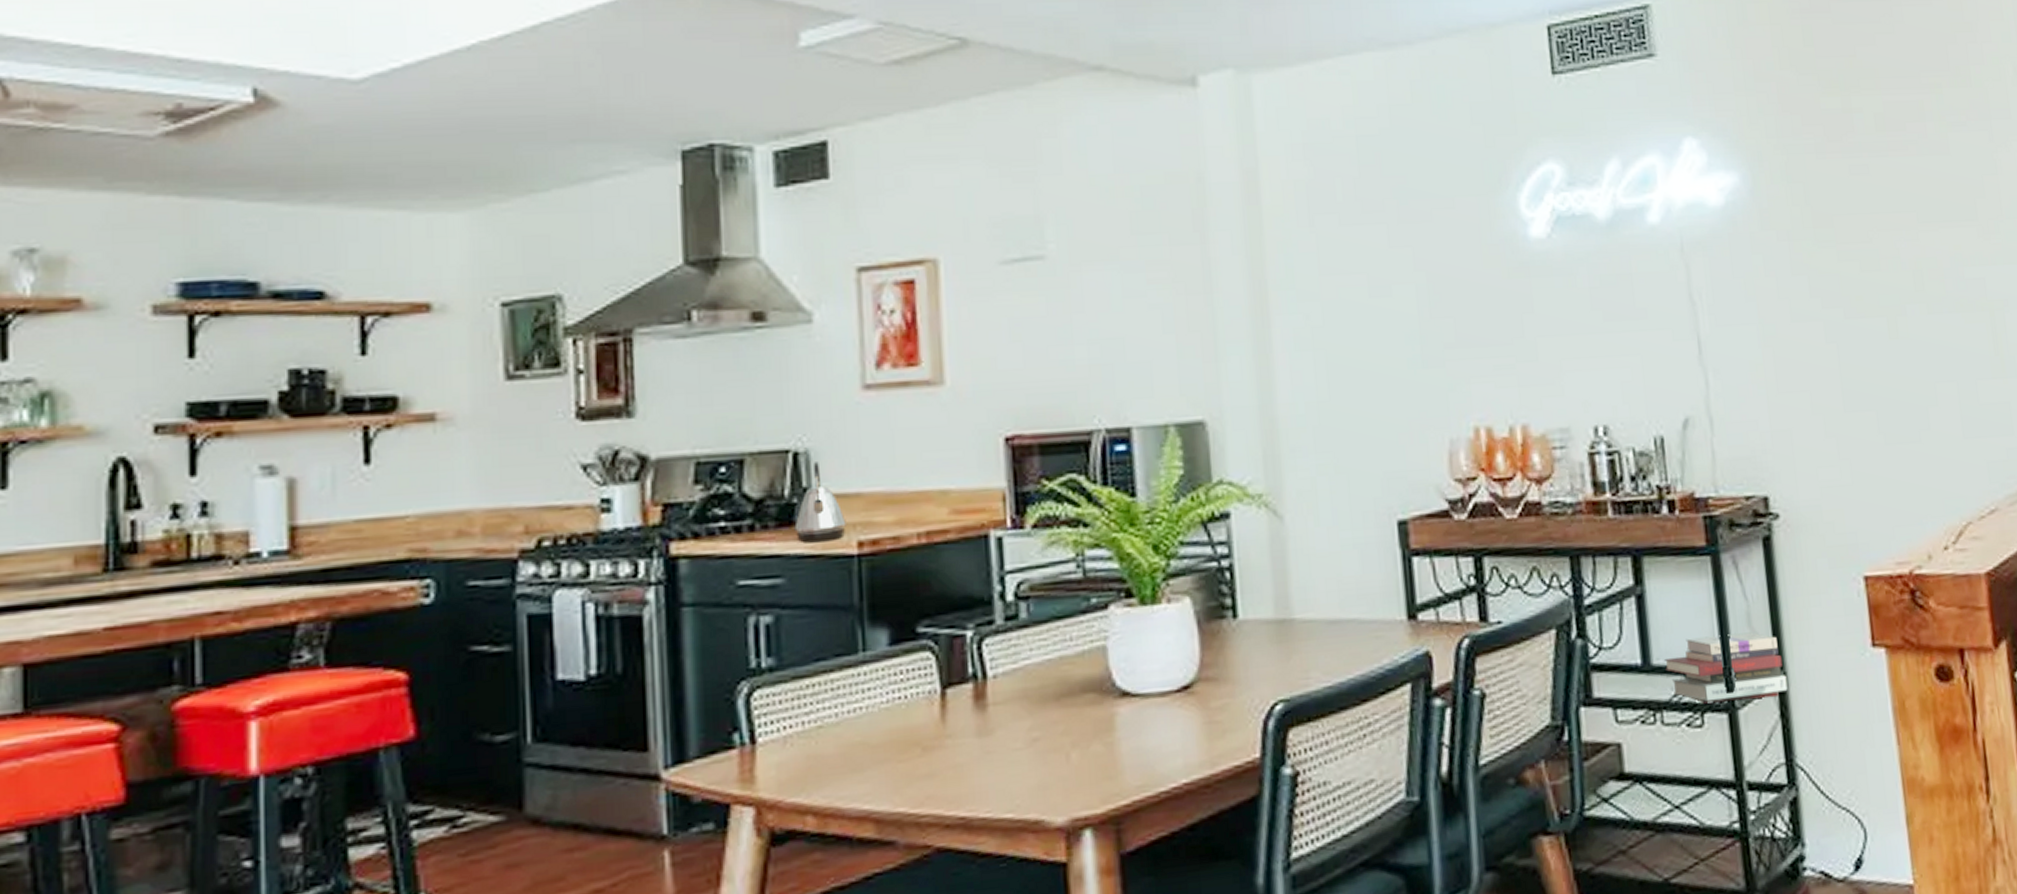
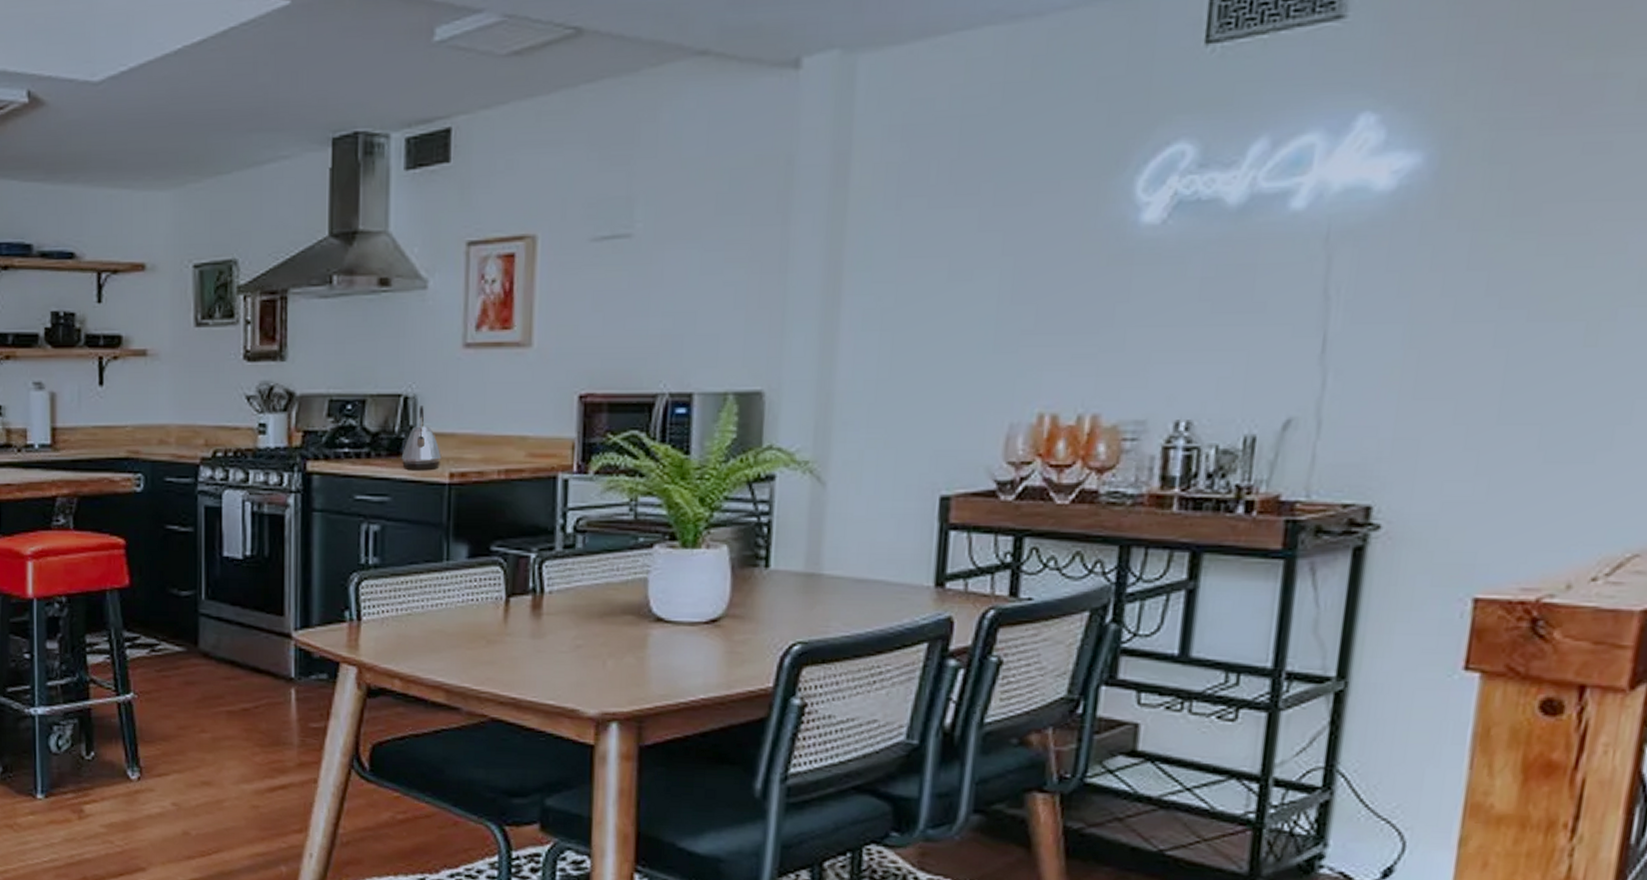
books: present [1665,632,1788,704] -> none [1205,637,1347,705]

